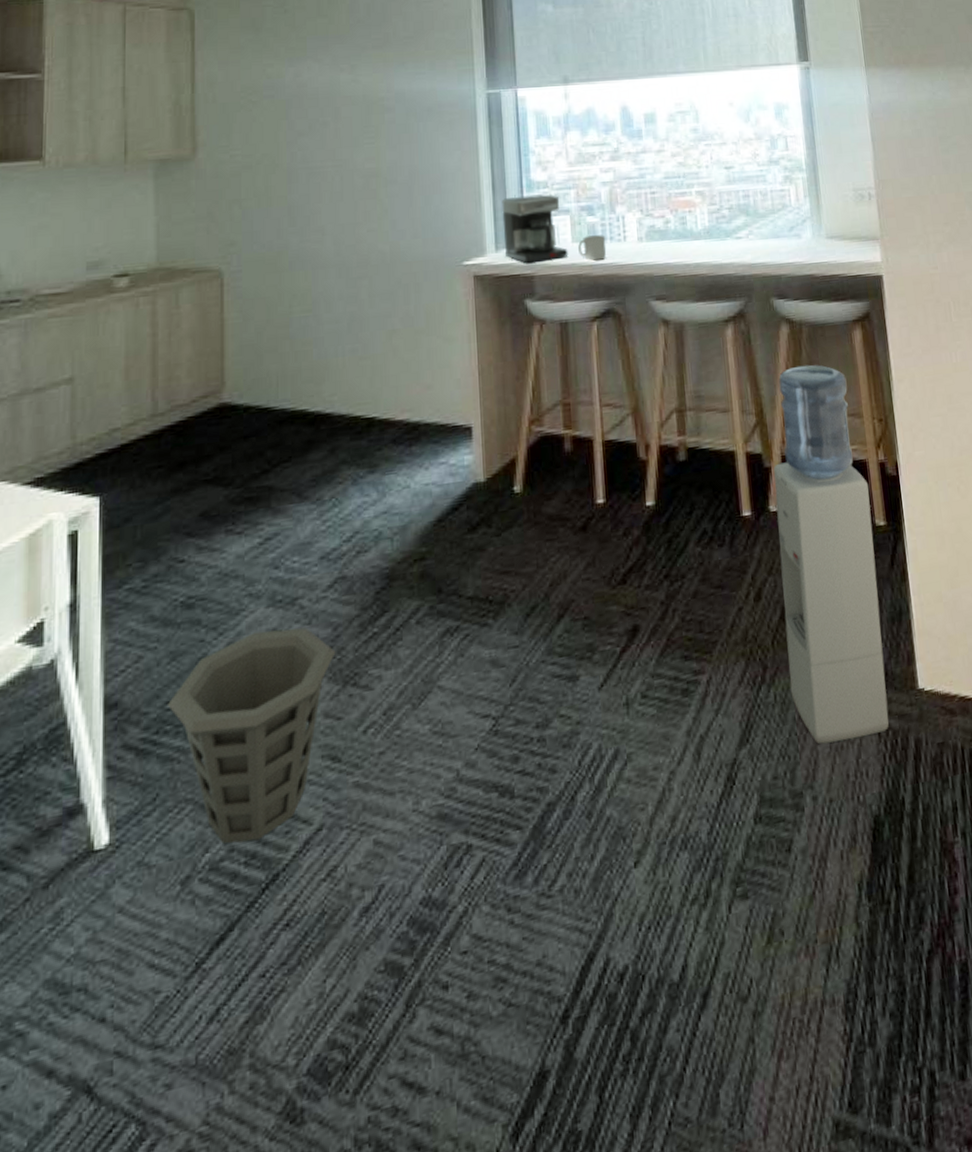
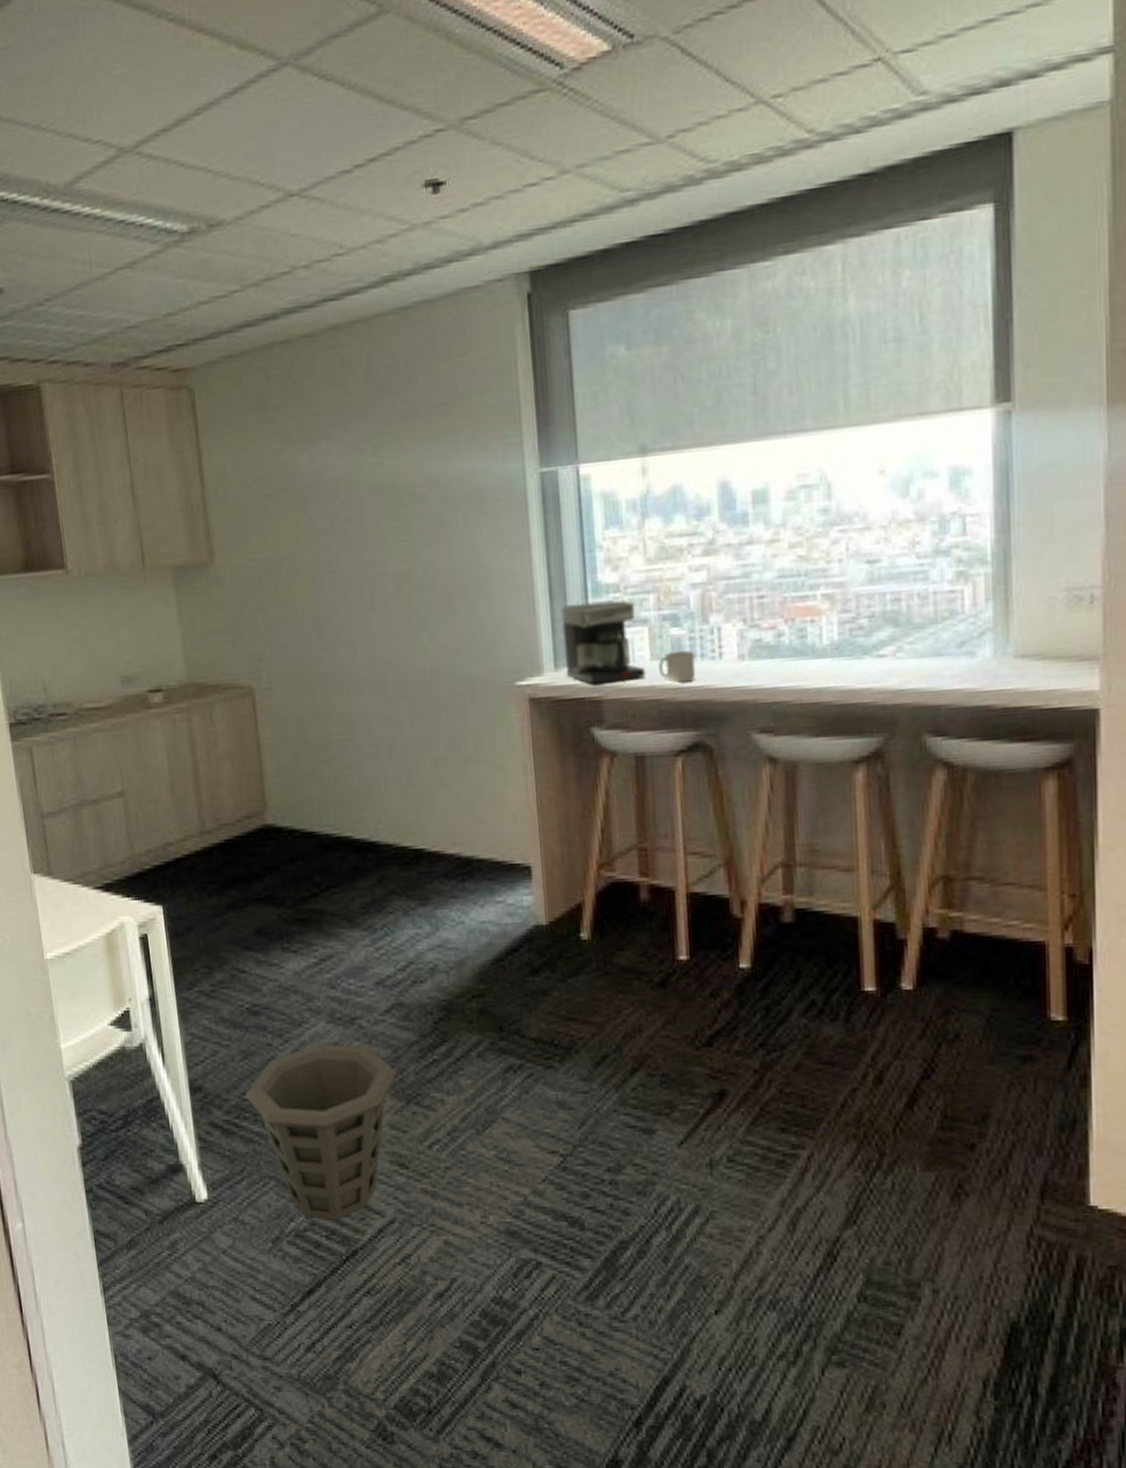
water cooler: present [774,364,889,745] -> none [910,821,1046,1243]

